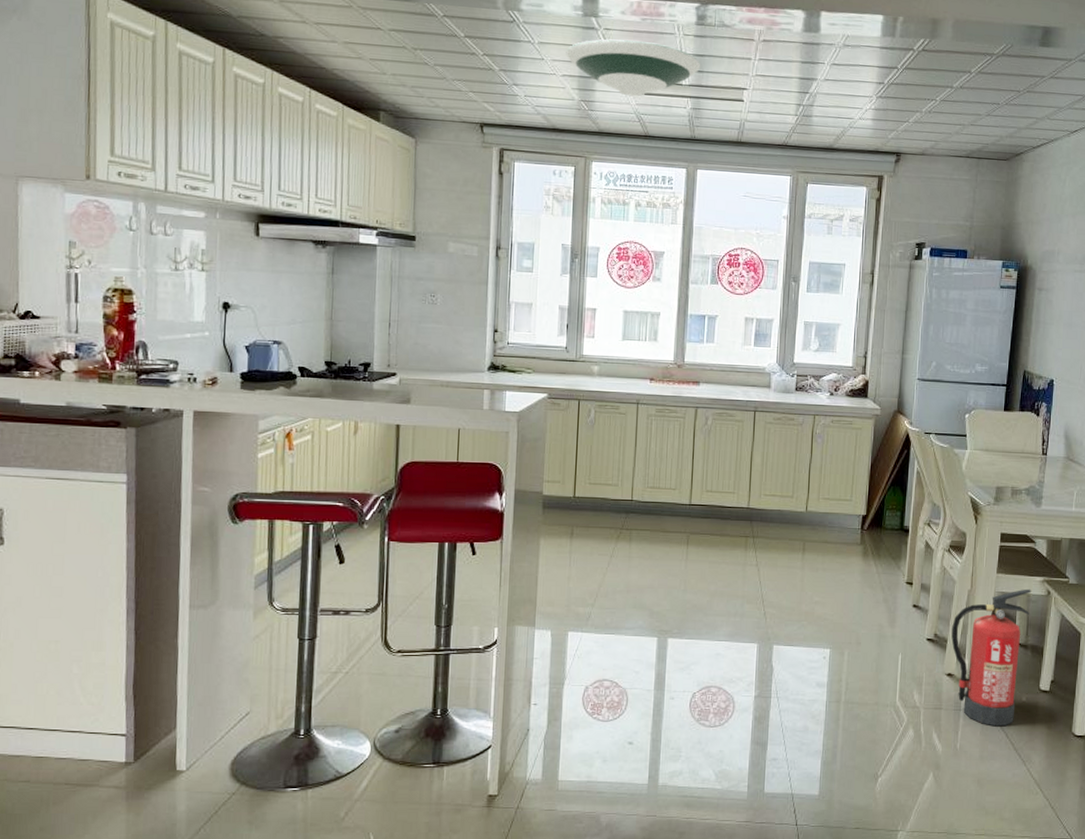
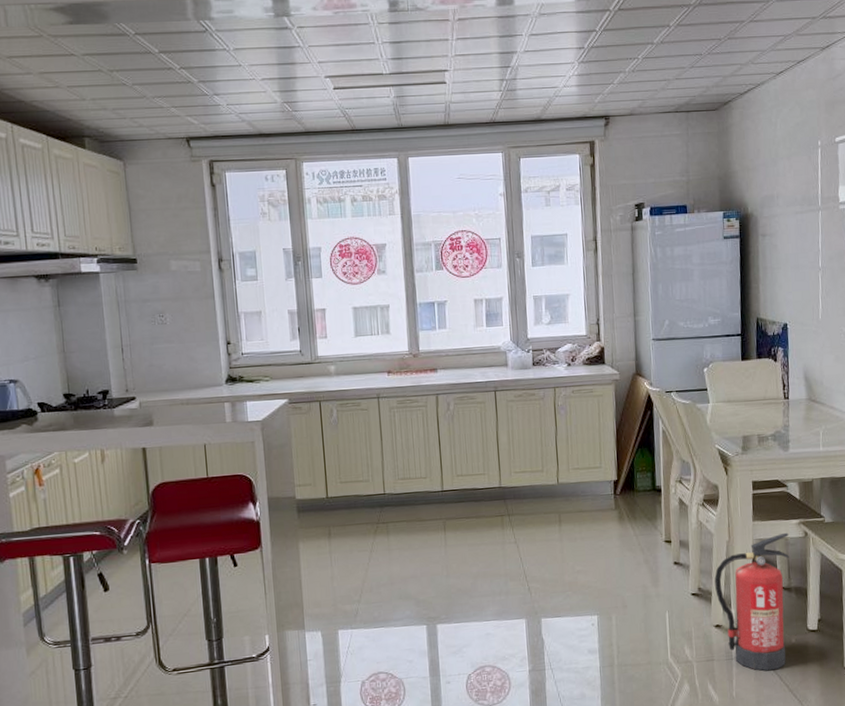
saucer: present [566,39,701,97] -> none [262,34,400,92]

